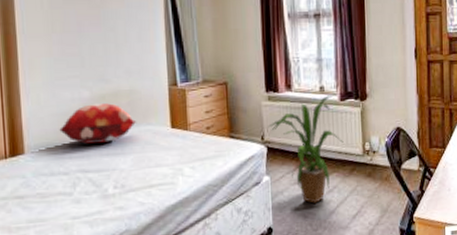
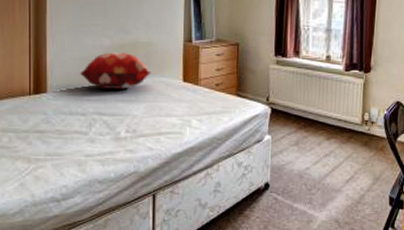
house plant: present [268,93,344,203] -> none [274,64,344,165]

